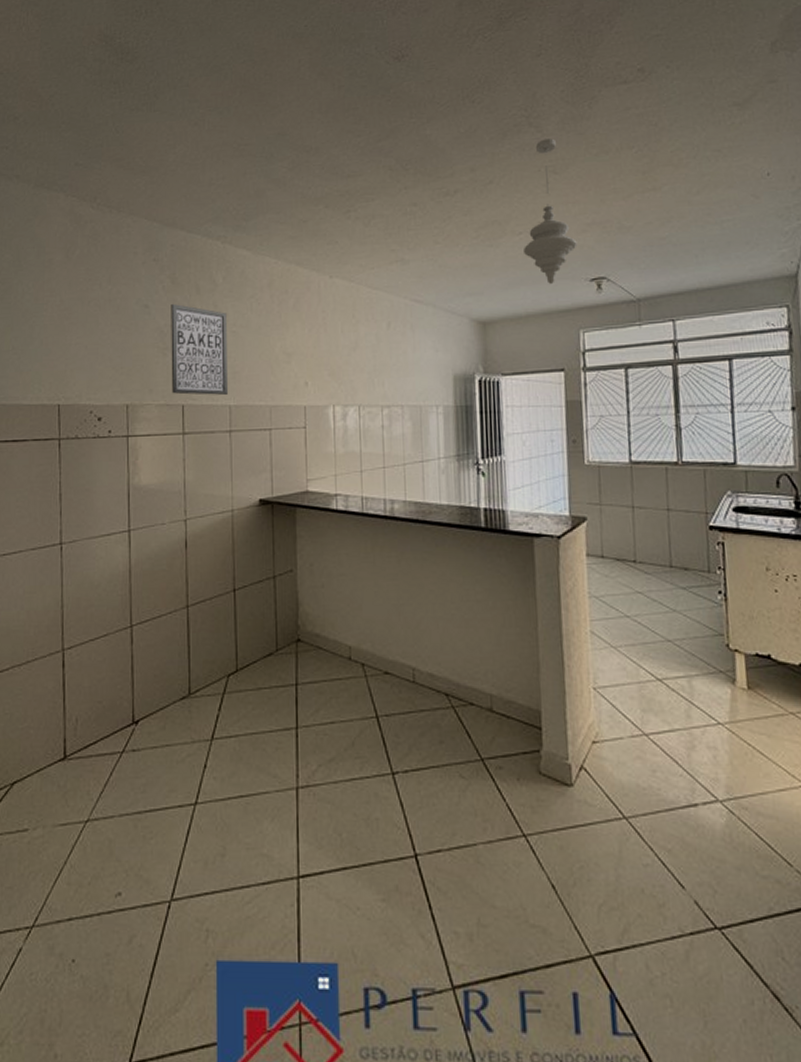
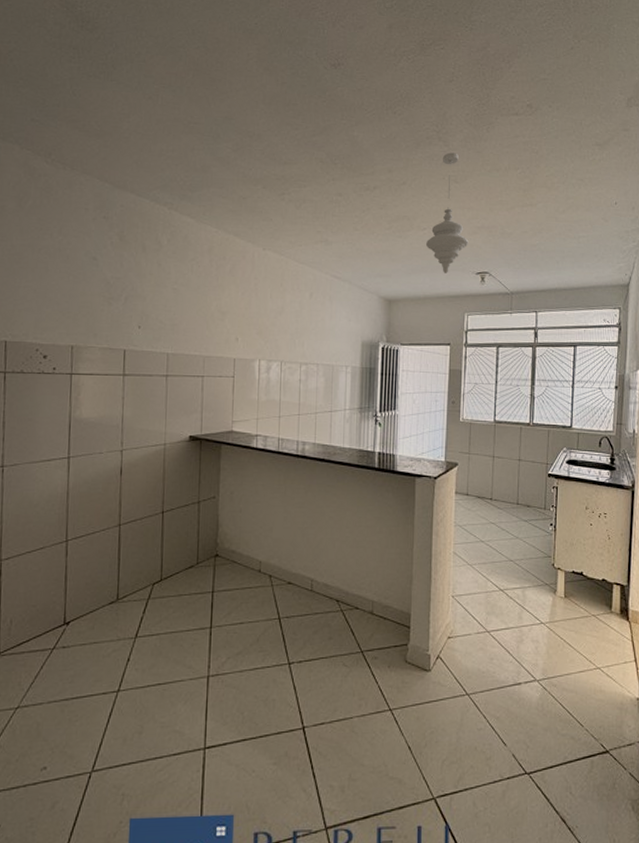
wall art: present [171,303,229,395] -> none [115,258,169,343]

